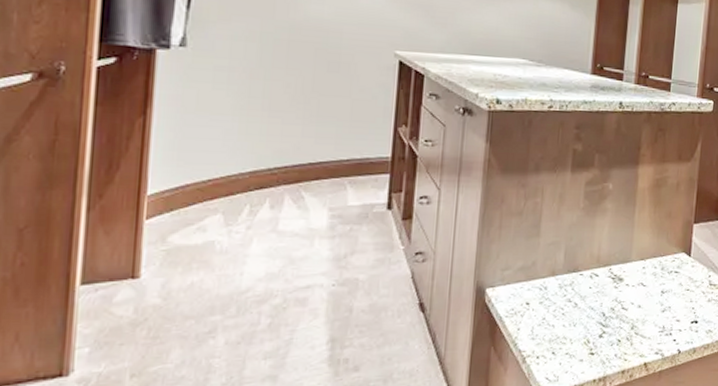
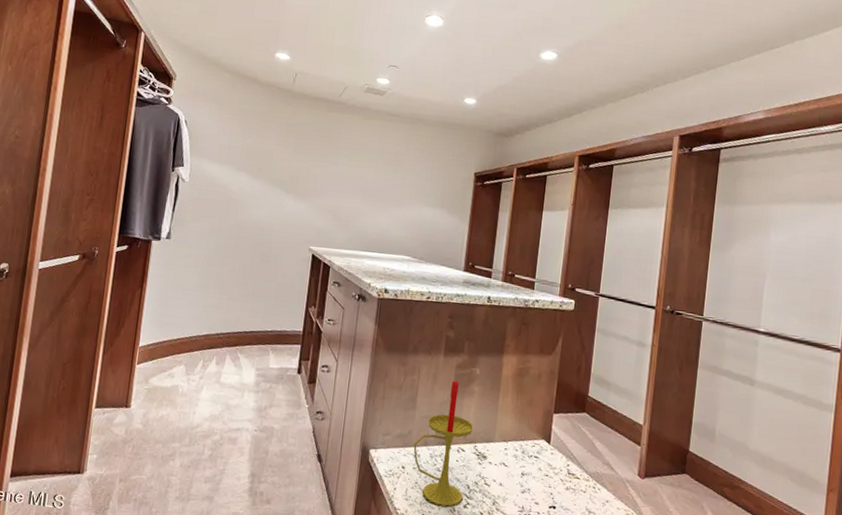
candle: none [539,199,608,340] -> present [413,380,474,507]

